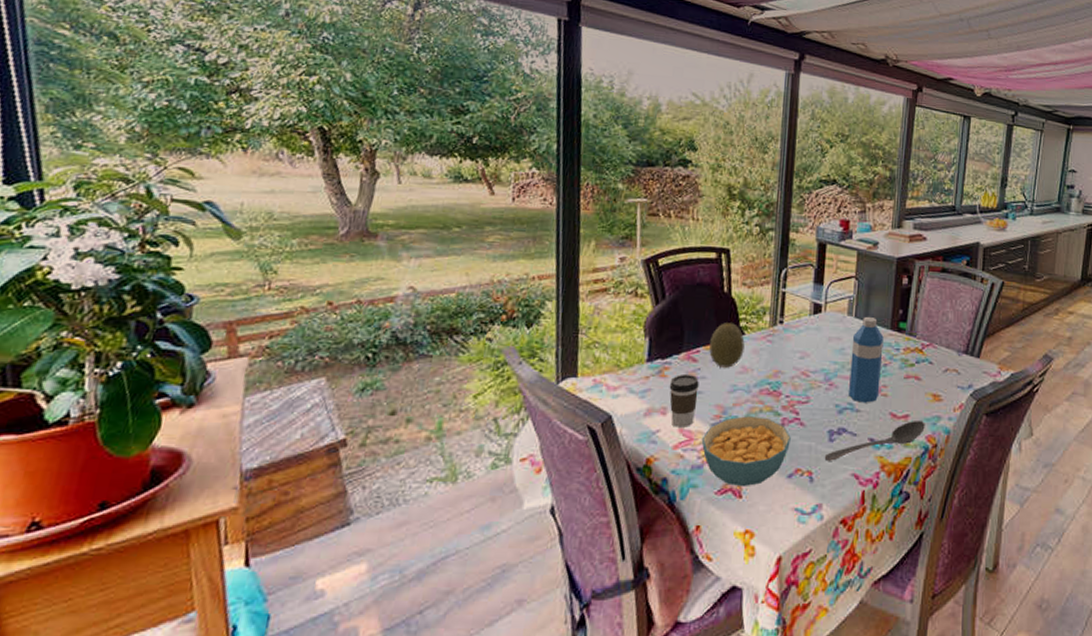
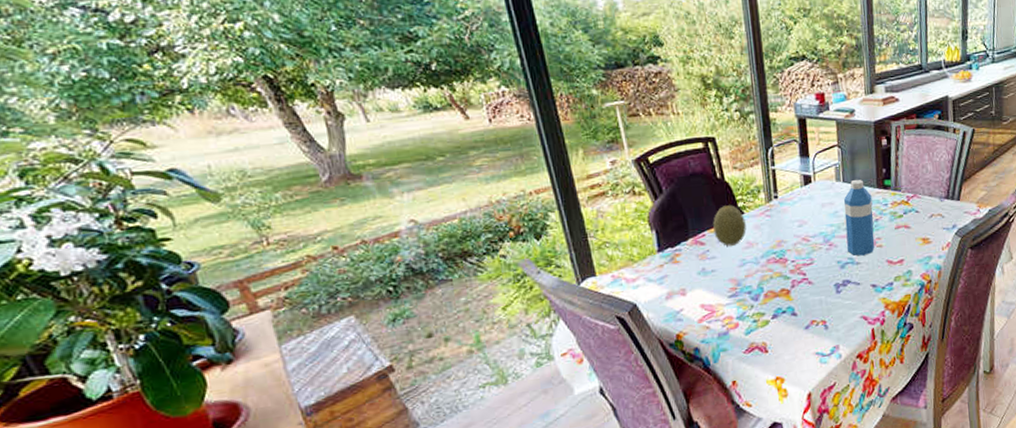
coffee cup: present [669,373,699,428] -> none [683,256,713,304]
cereal bowl: present [701,416,791,487] -> none [722,282,803,344]
stirrer: present [824,421,925,461] -> none [834,263,919,310]

